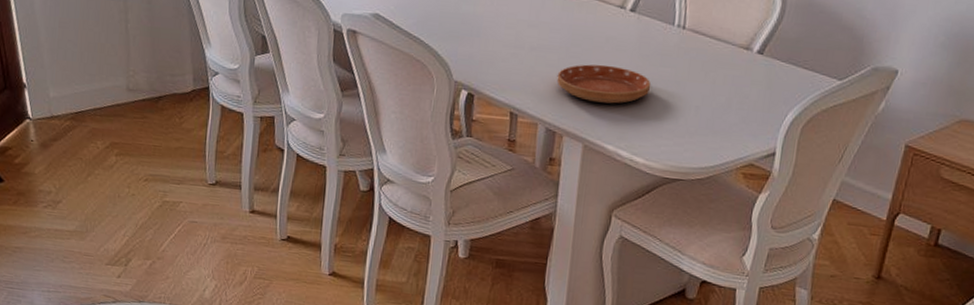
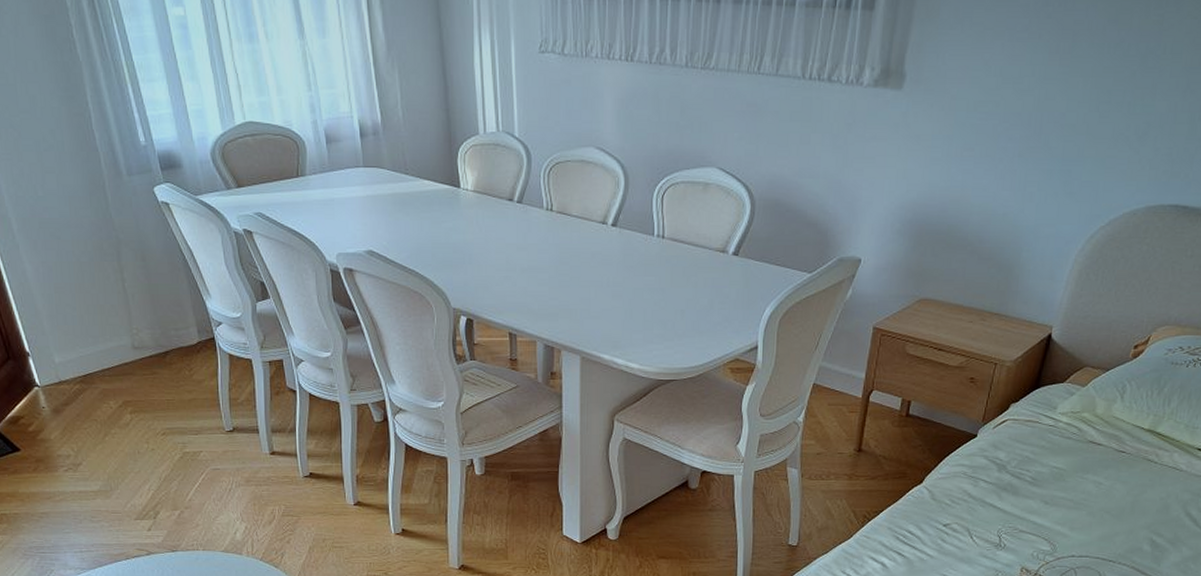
saucer: present [557,64,652,104] -> none [550,279,638,315]

